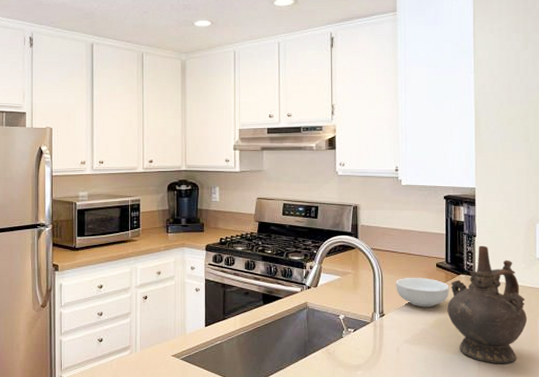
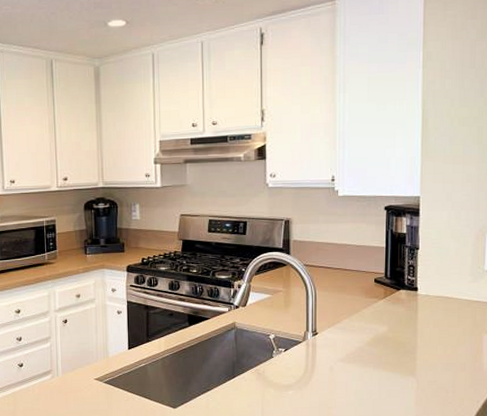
cereal bowl: present [396,277,449,308] -> none [330,293,388,325]
ceremonial vessel: present [447,245,528,364] -> none [385,258,472,381]

